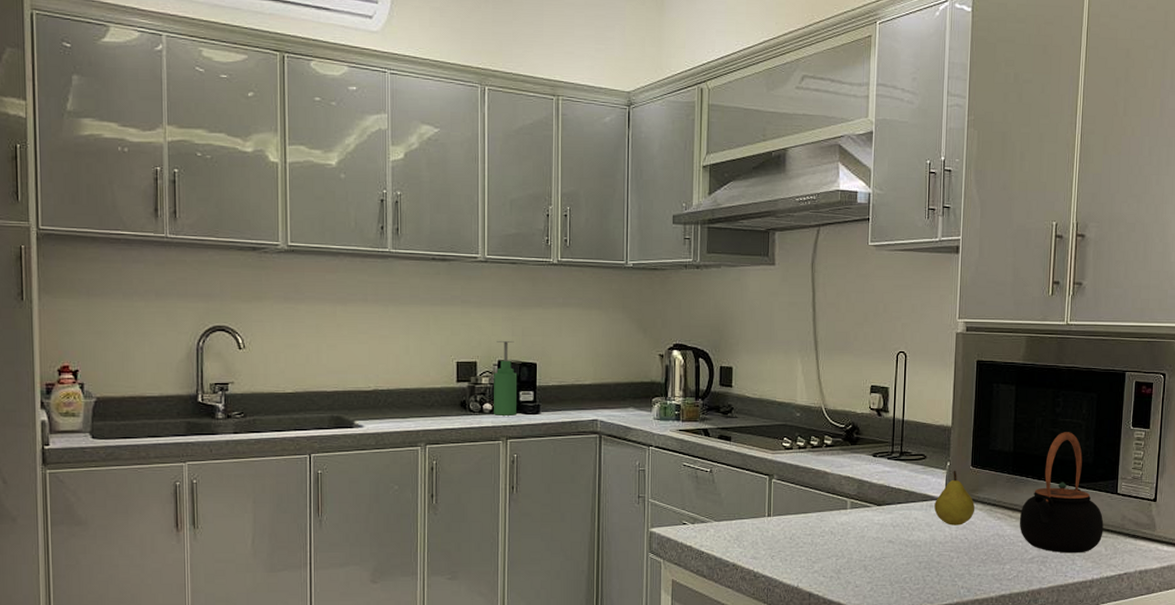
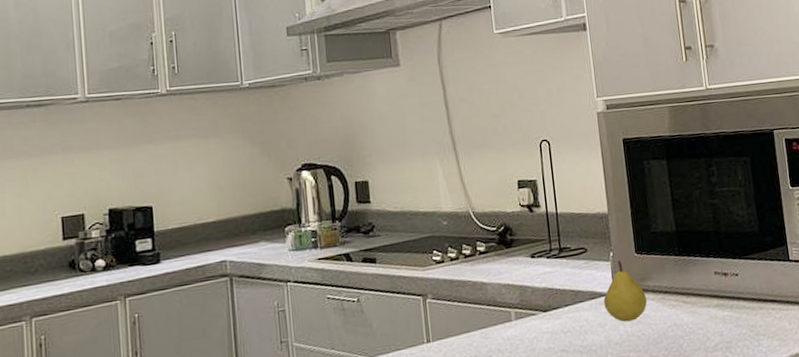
soap dispenser: present [494,340,517,415] -> none [105,184,134,272]
teapot: present [1019,432,1104,553] -> none [694,201,784,335]

